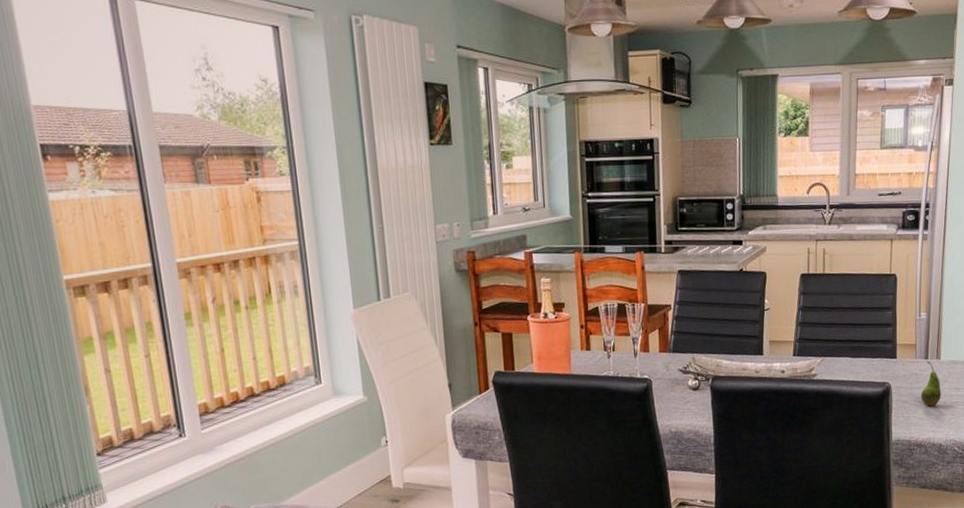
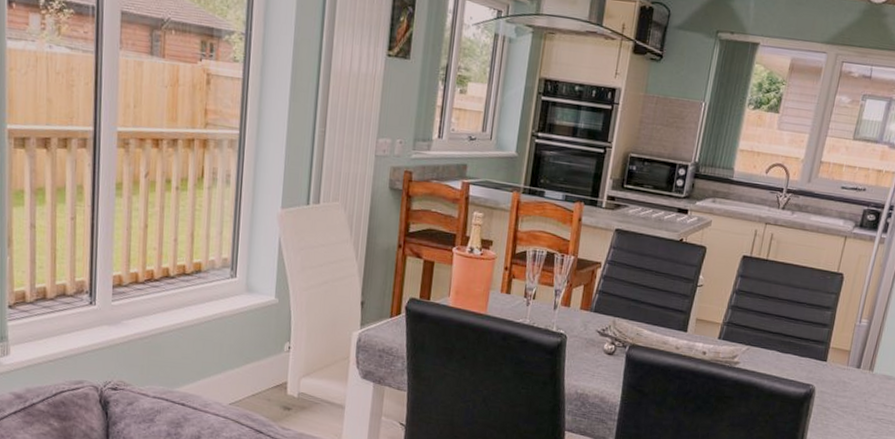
fruit: present [921,361,941,406] -> none [844,371,869,419]

